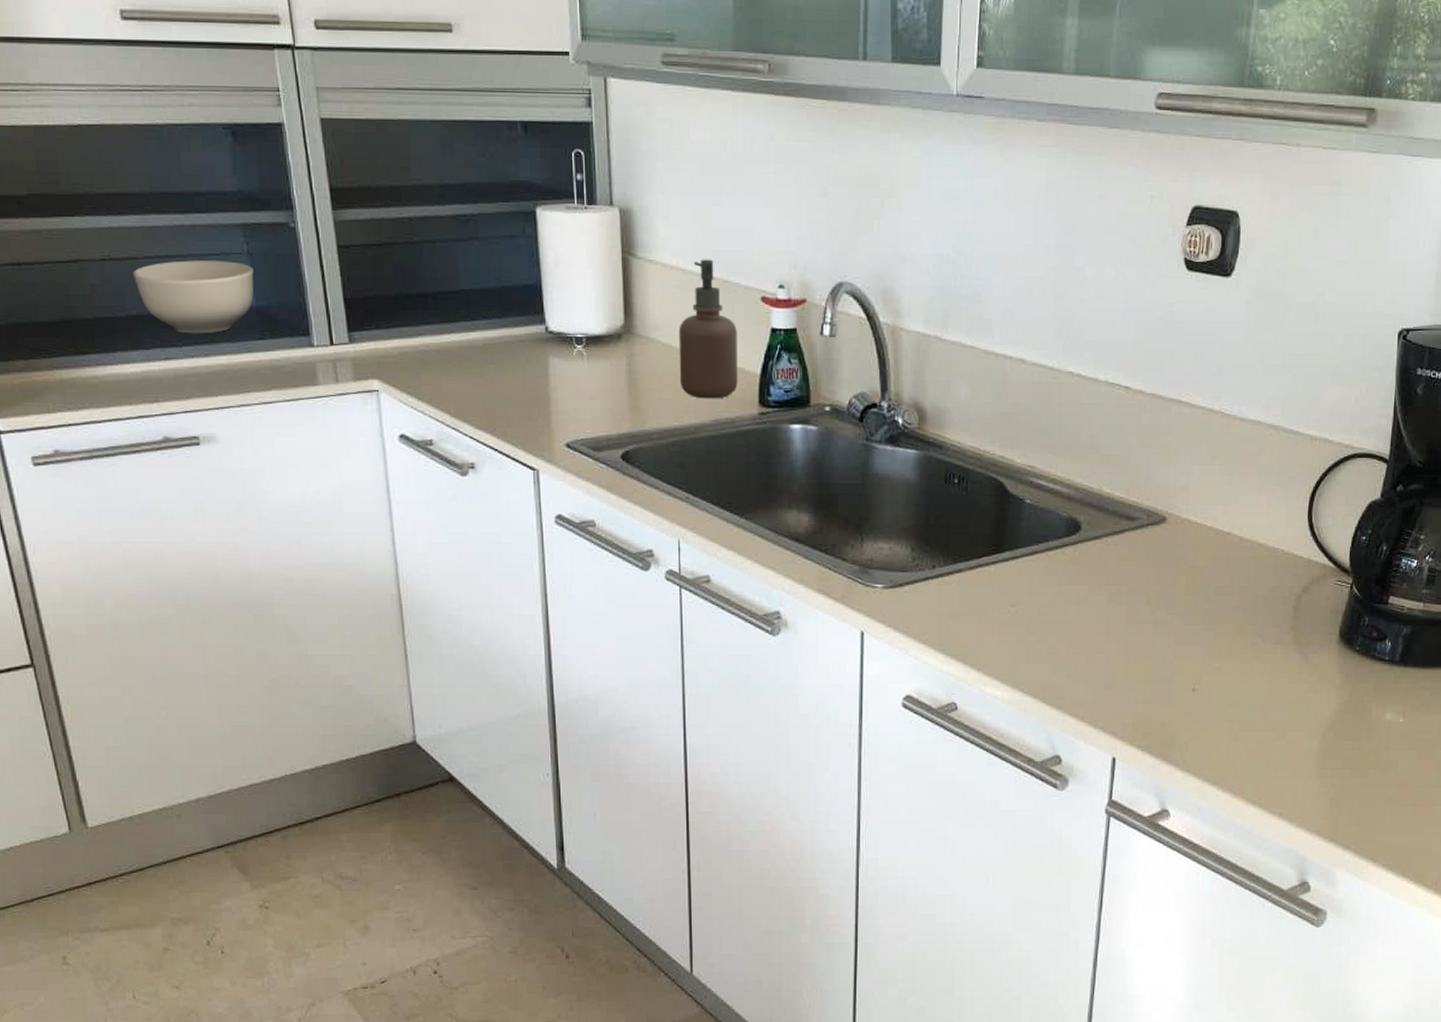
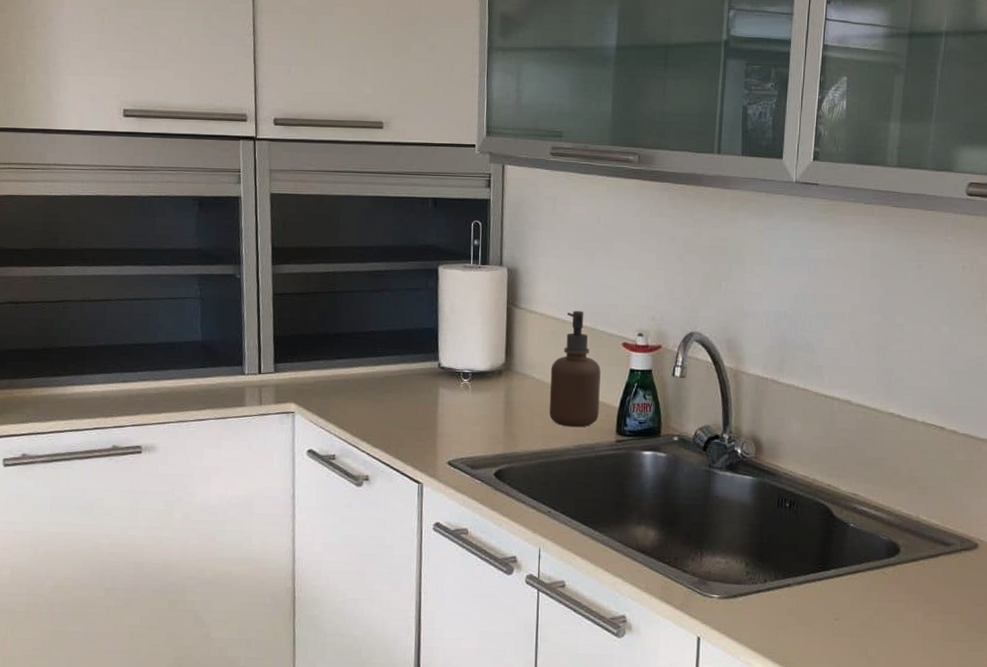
bowl: present [132,260,254,333] -> none [105,302,203,362]

